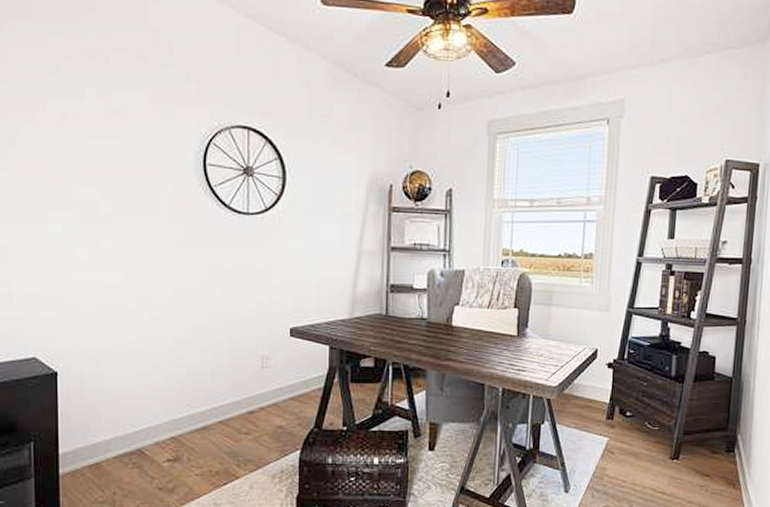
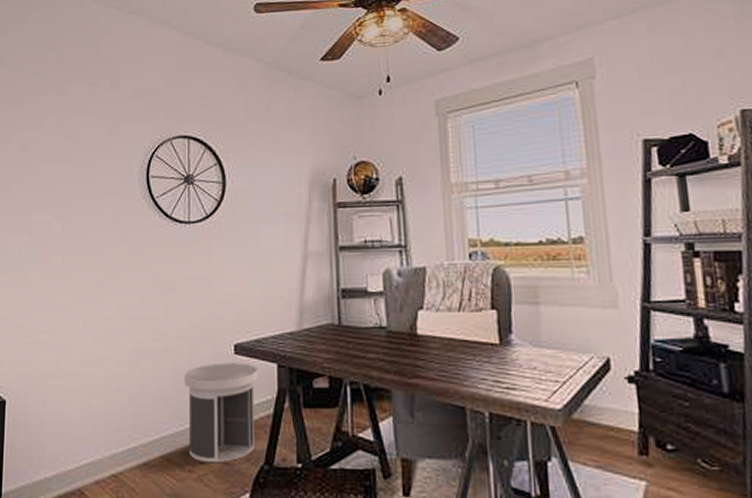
trash can: none [241,343,311,427] -> present [183,363,258,463]

